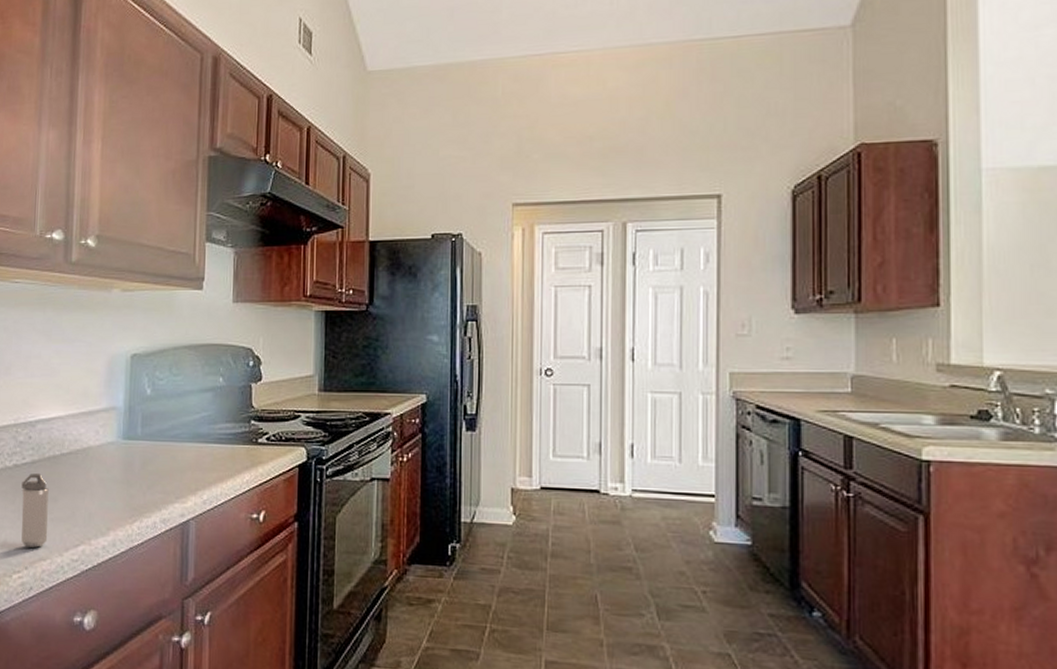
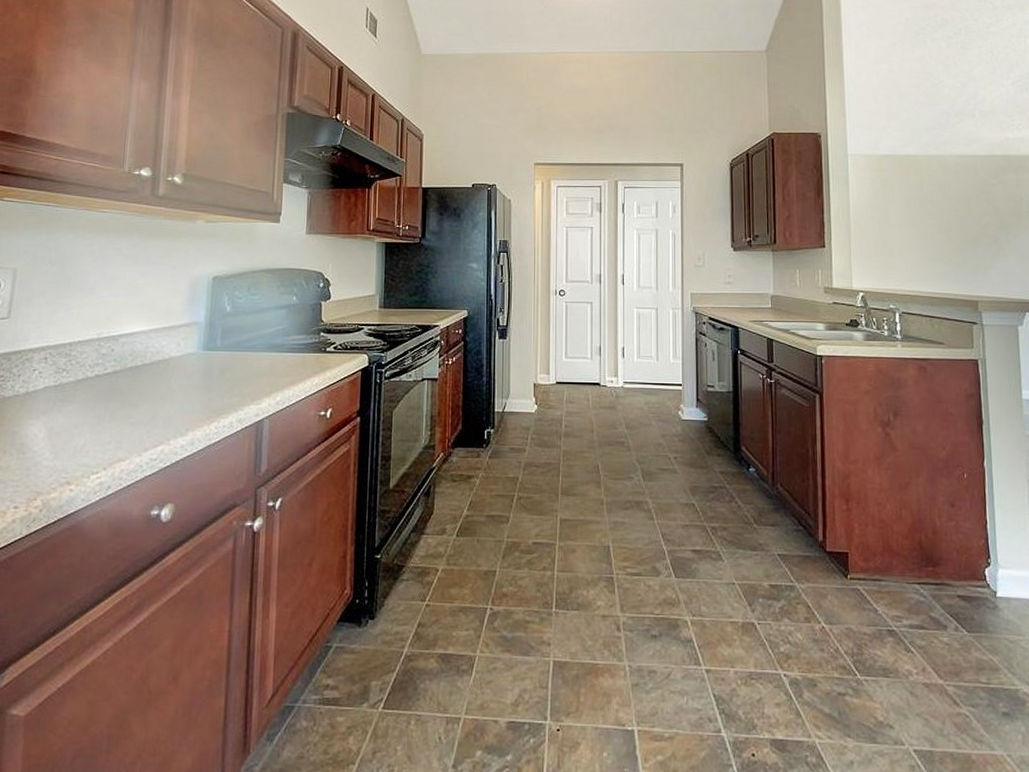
shaker: present [21,473,49,548] -> none [101,383,130,450]

